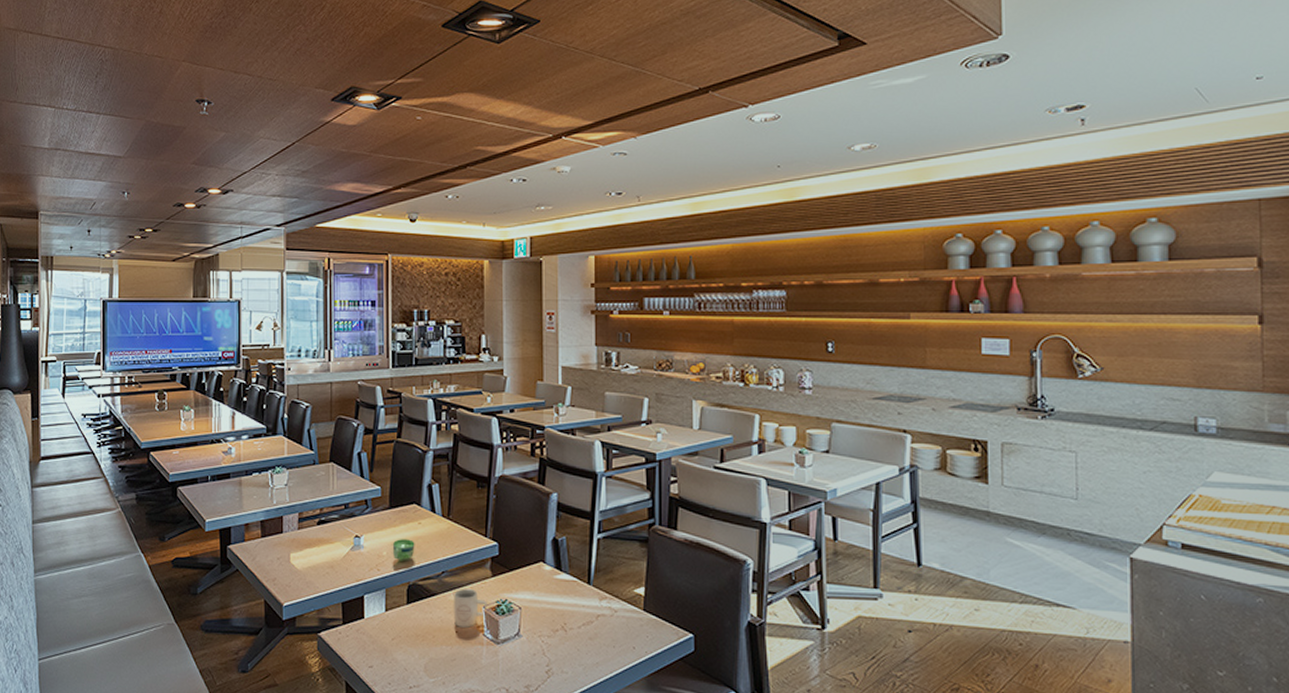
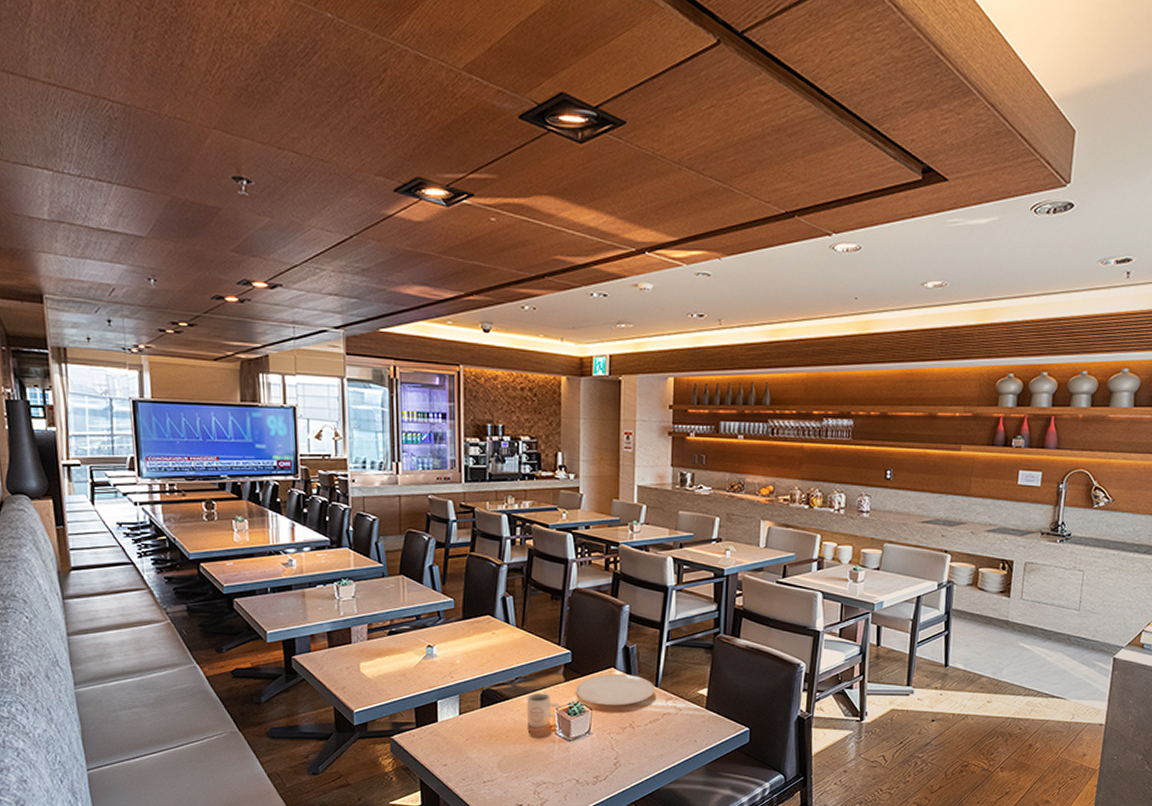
cup: present [392,539,415,562] -> none [465,648,489,669]
plate: none [504,569,588,605] -> present [576,674,656,706]

